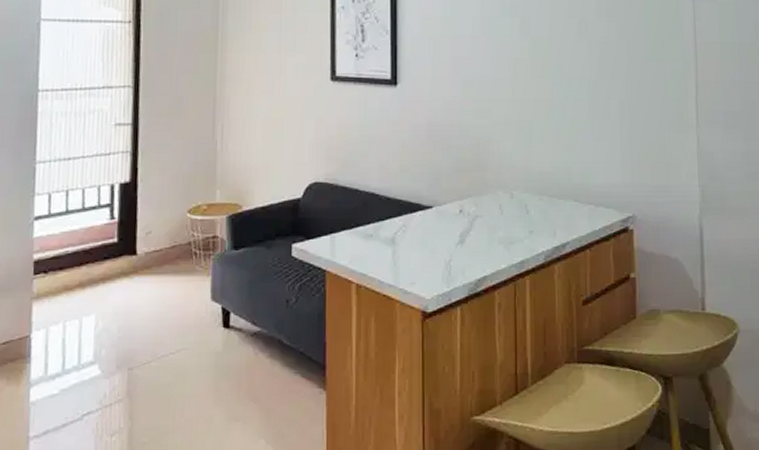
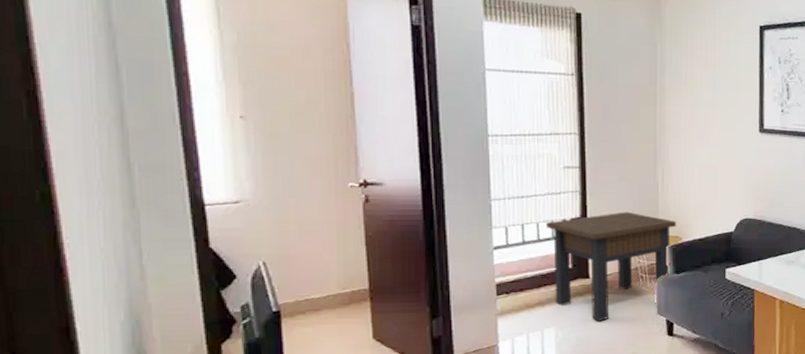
side table: none [91,175,237,308] -> present [545,211,677,321]

